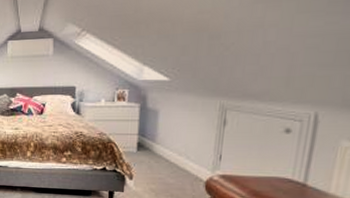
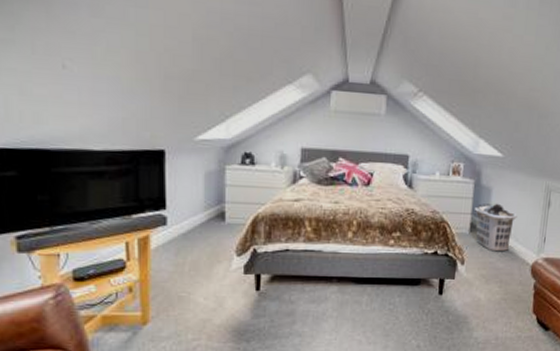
clothes hamper: none [140,124,188,169] -> present [474,203,517,252]

